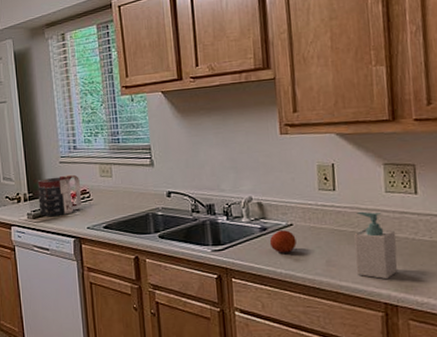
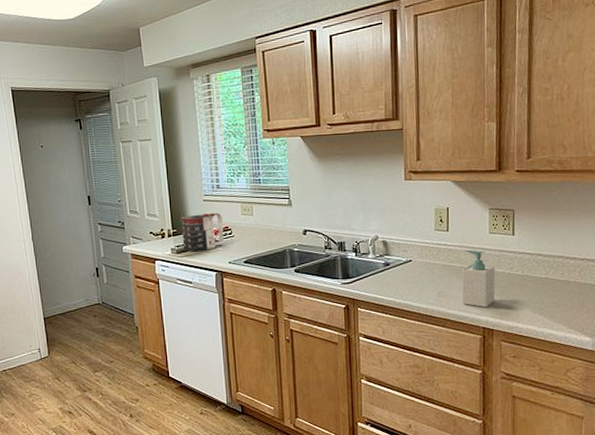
fruit: present [269,230,297,253] -> none [391,265,414,286]

